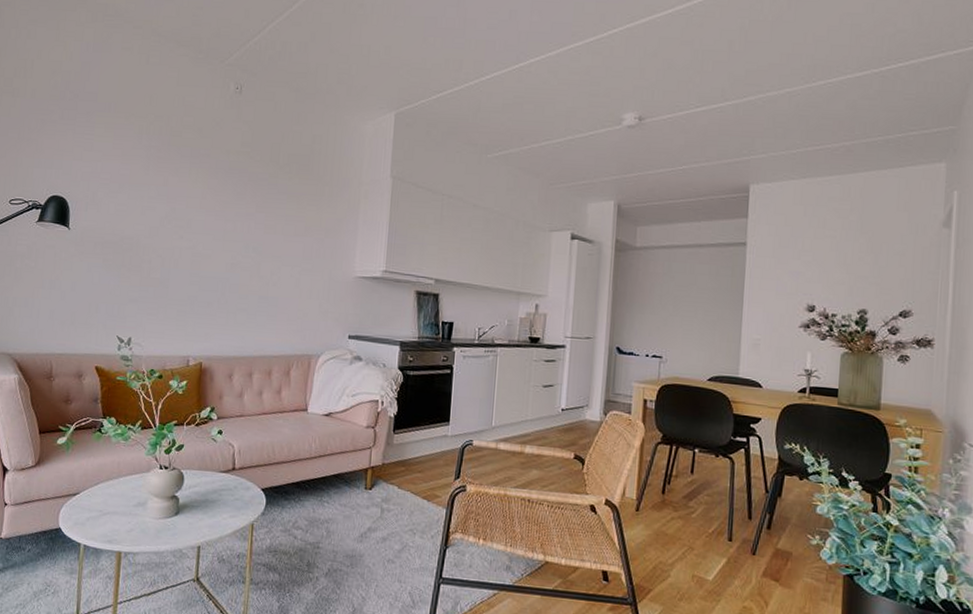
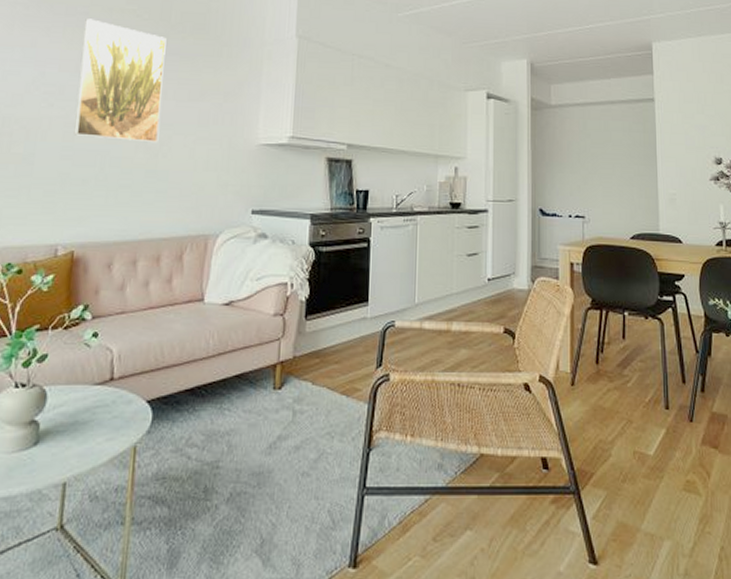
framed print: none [199,160,276,273] -> present [73,18,167,143]

